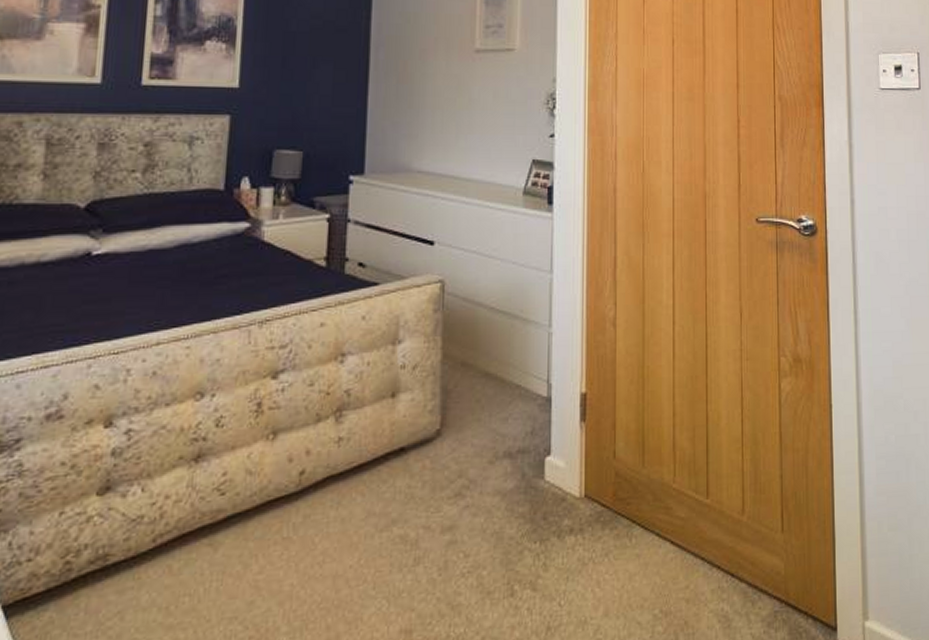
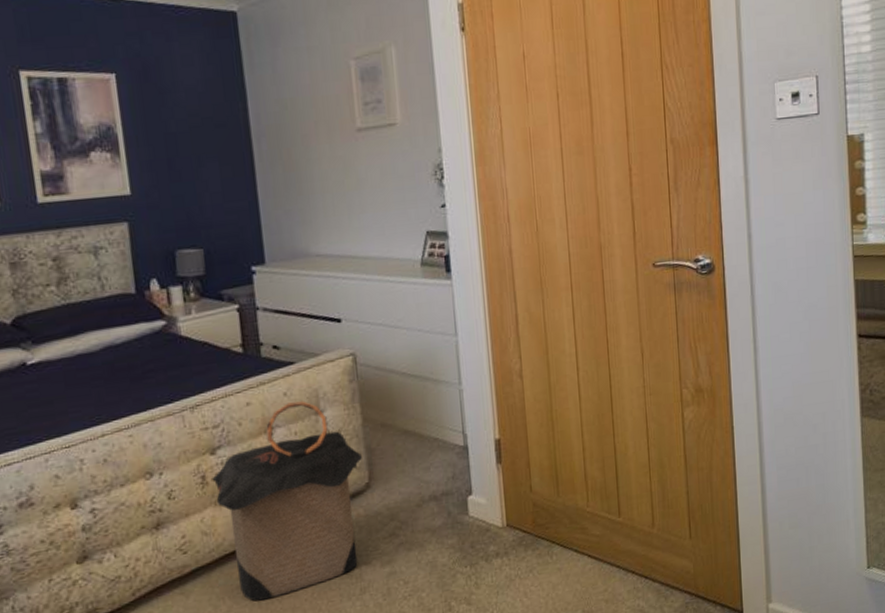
laundry hamper: none [268,327,436,563] -> present [212,401,362,602]

